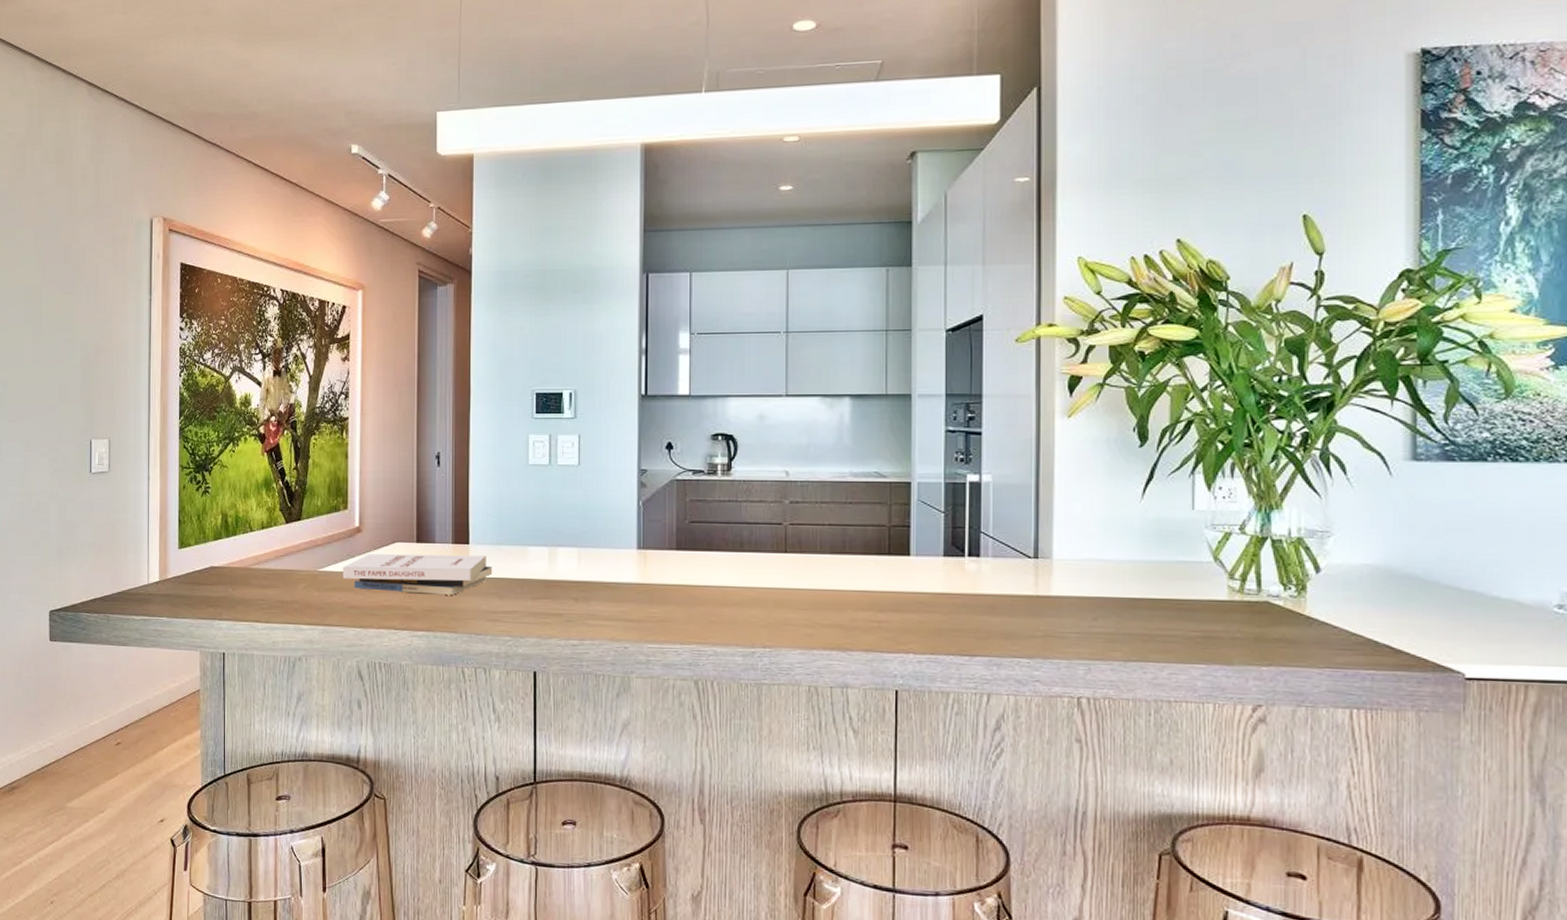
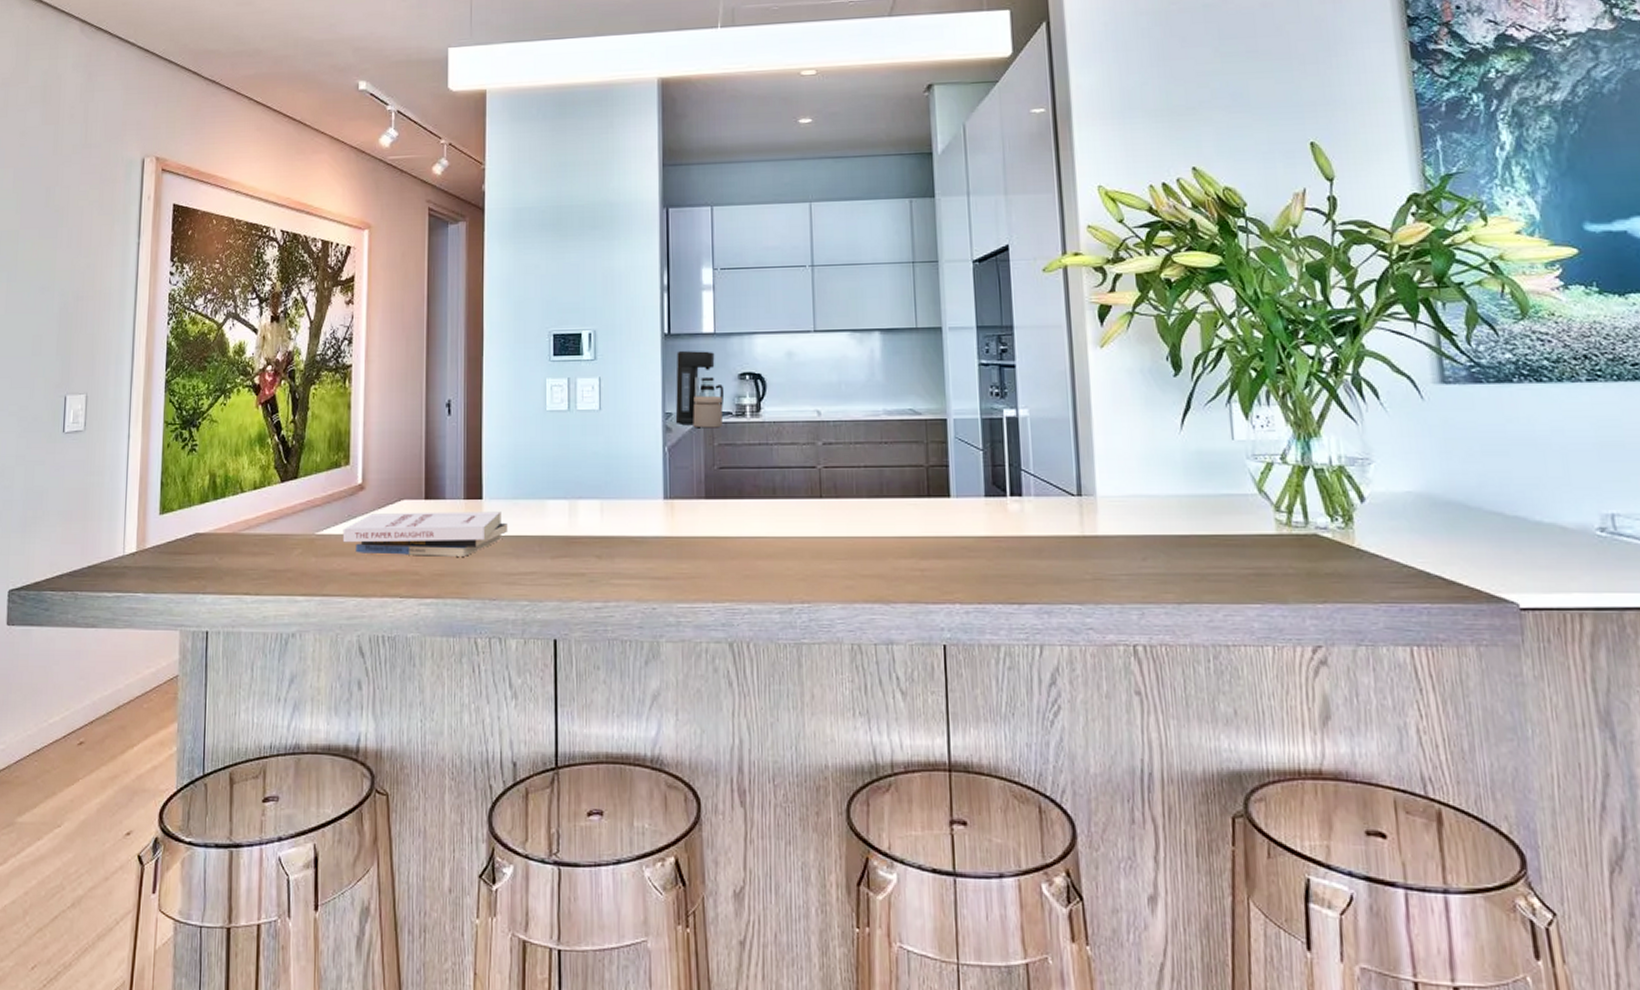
coffee maker: none [650,412,698,481] -> present [675,351,725,424]
jar: none [666,454,696,485] -> present [692,395,723,429]

